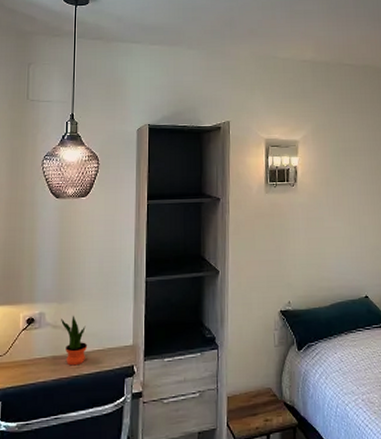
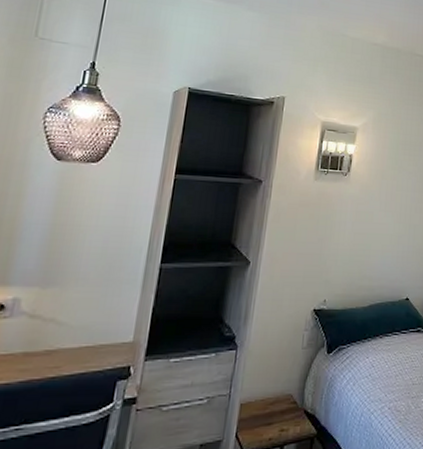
potted plant: present [61,315,88,366] -> none [41,303,75,365]

